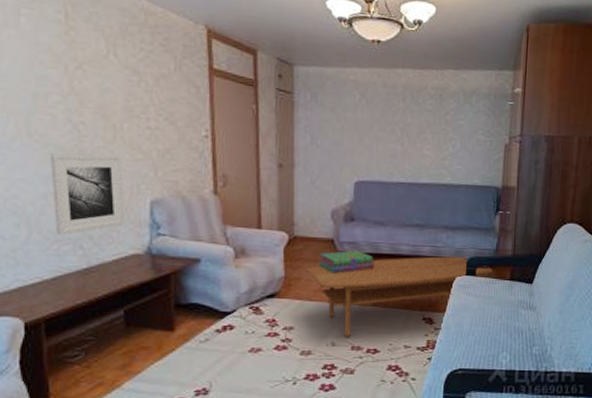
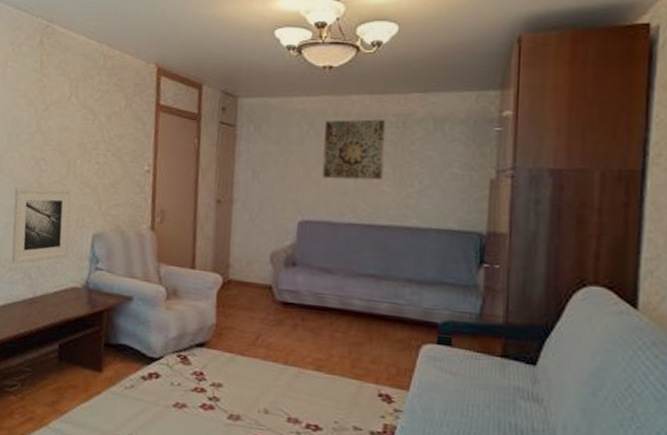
coffee table: present [306,256,493,338] -> none [239,313,476,407]
stack of books: present [319,250,374,274] -> none [254,300,318,327]
wall art: none [374,91,426,145] -> present [322,119,386,180]

